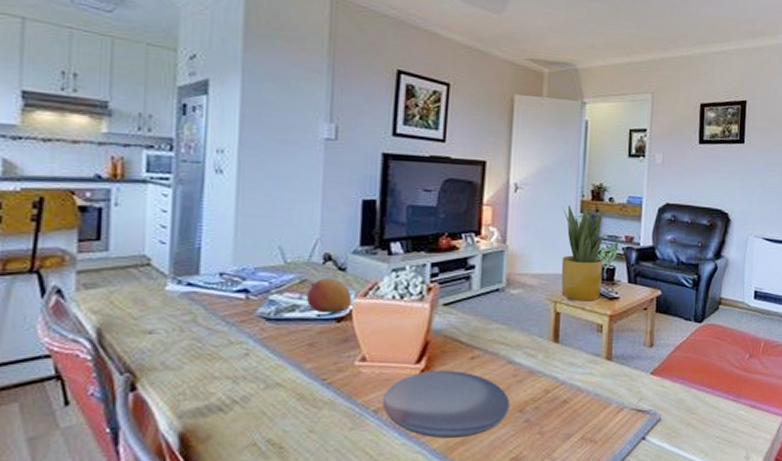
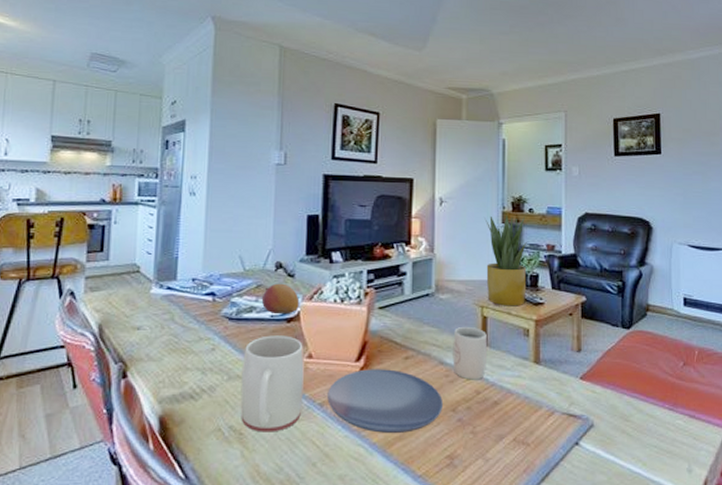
mug: none [280,337,358,445] -> present [240,335,305,432]
mug: none [522,323,560,379] -> present [453,326,488,380]

